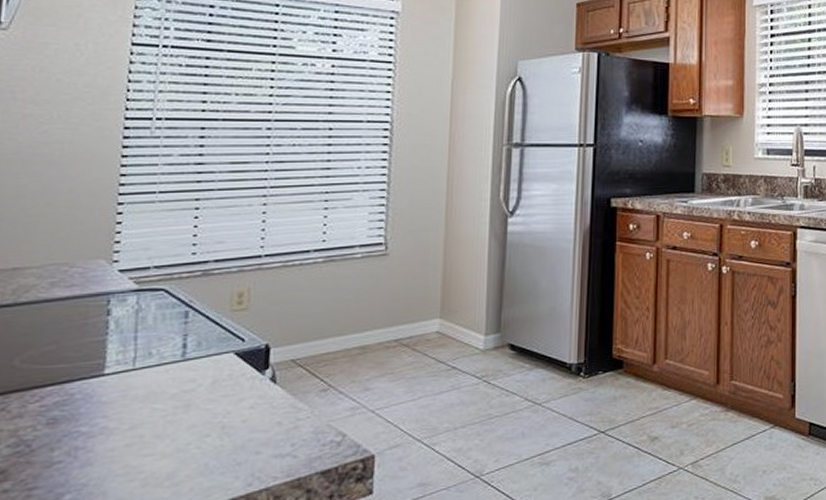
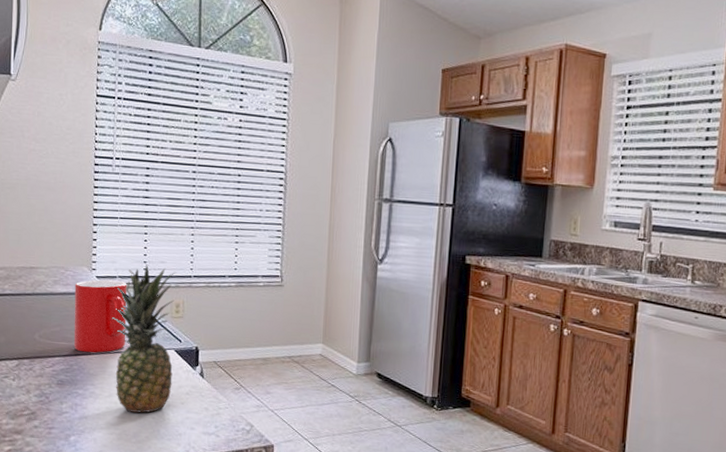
cup: none [77,273,166,374] -> present [73,280,127,353]
fruit: none [141,246,241,446] -> present [112,264,177,413]

